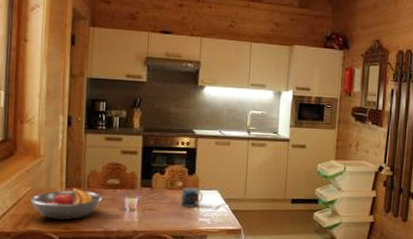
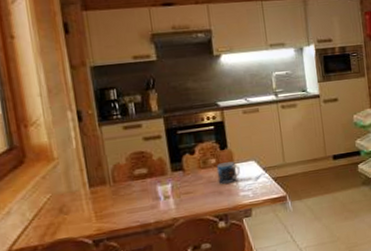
fruit bowl: present [29,187,103,220] -> none [51,185,133,223]

